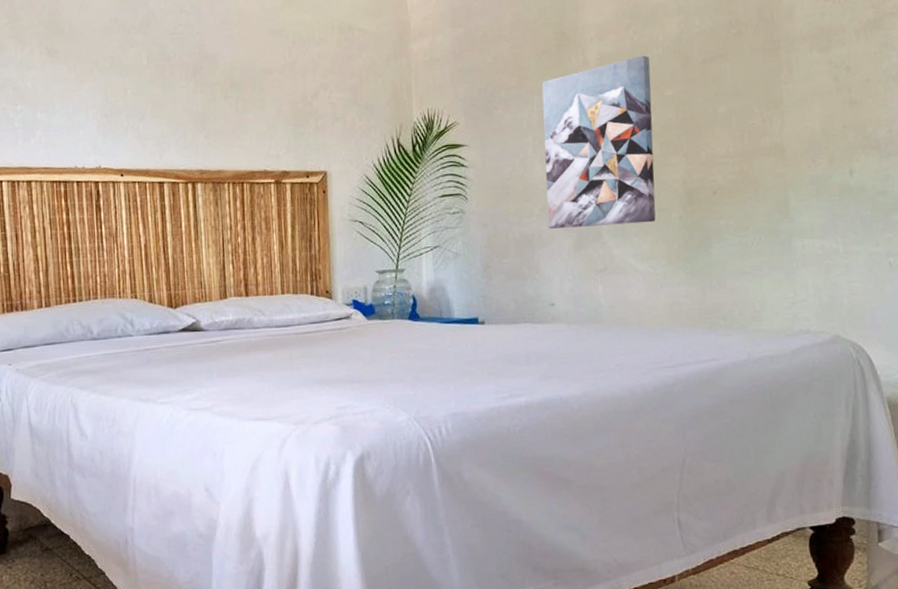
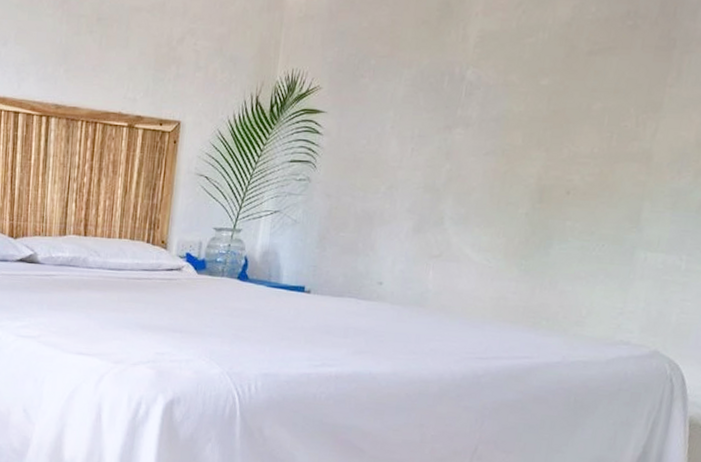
wall art: present [541,55,656,229] -> none [391,38,533,215]

